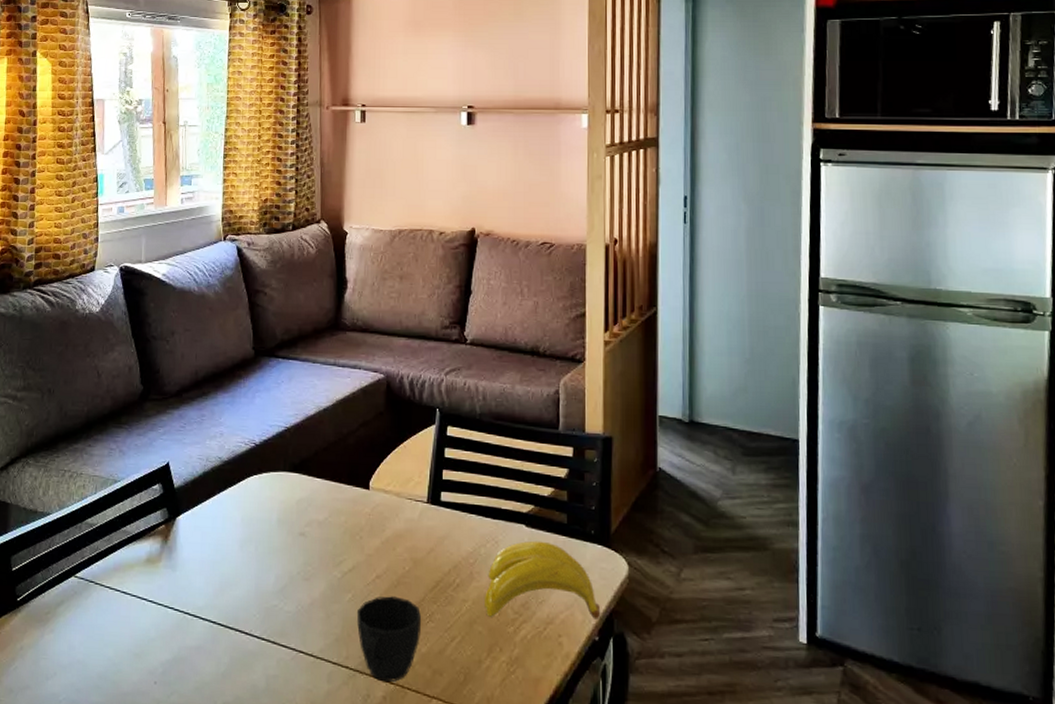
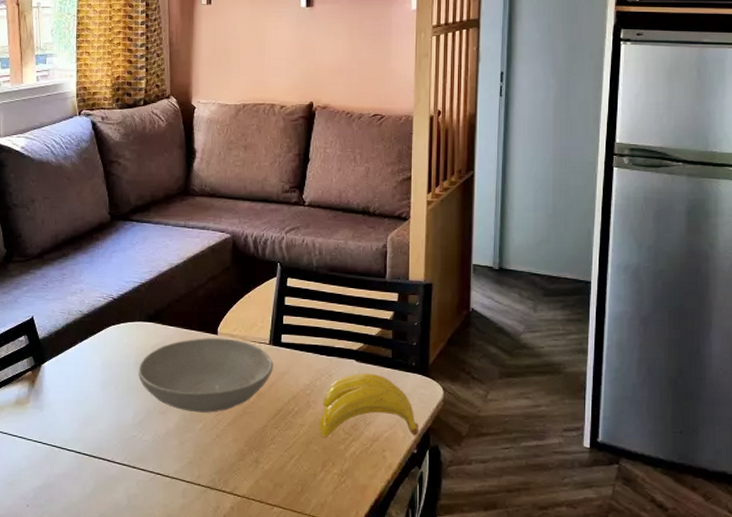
bowl: none [281,493,433,582] -> present [138,338,274,413]
cup: present [356,596,421,683] -> none [207,424,264,496]

